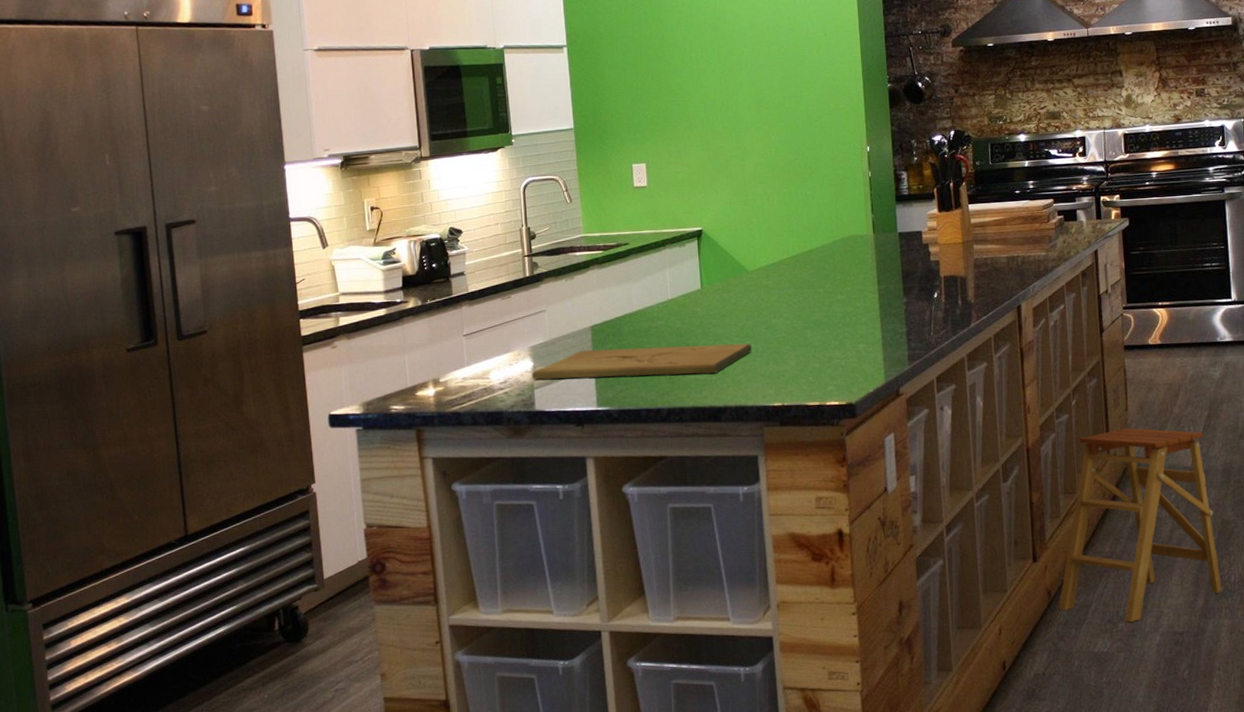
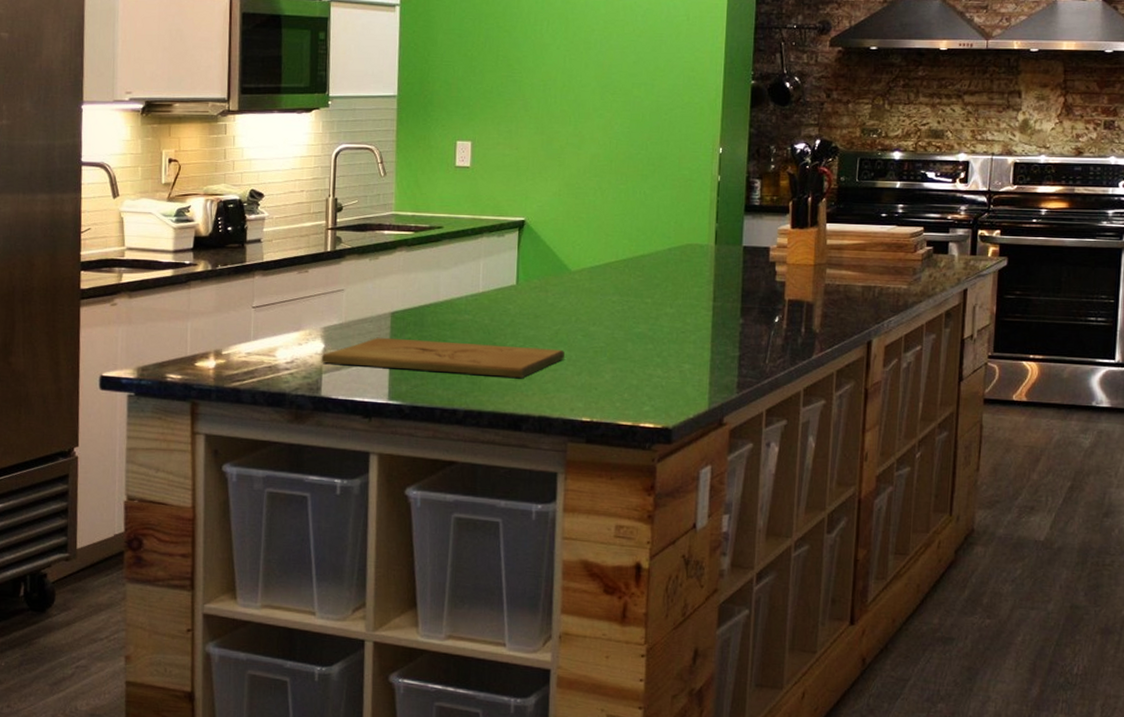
step ladder: present [1059,427,1222,623] -> none [873,489,1063,705]

